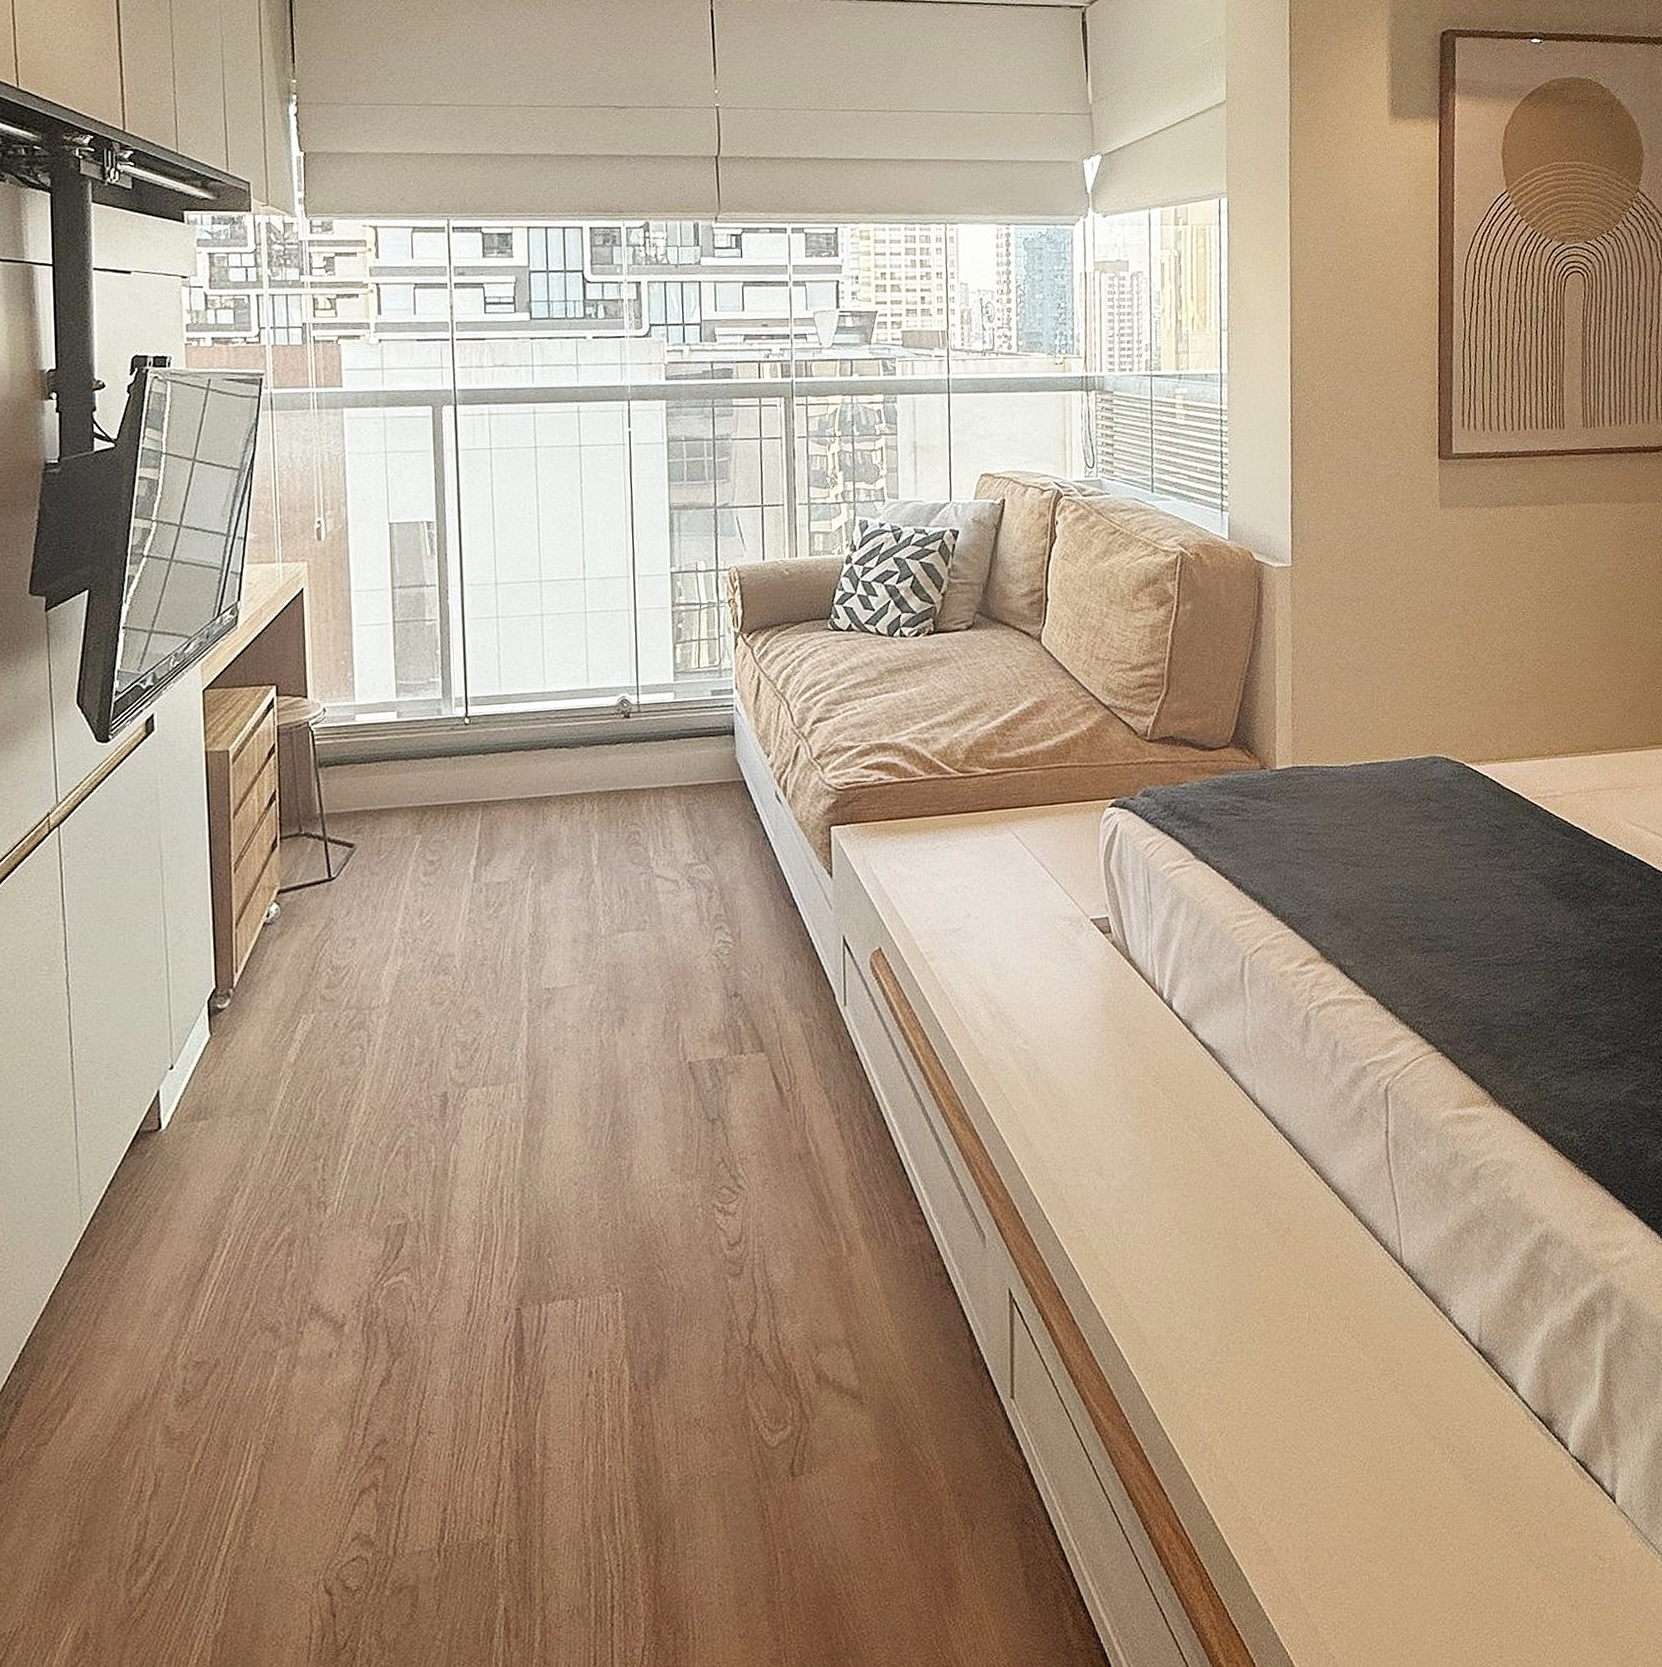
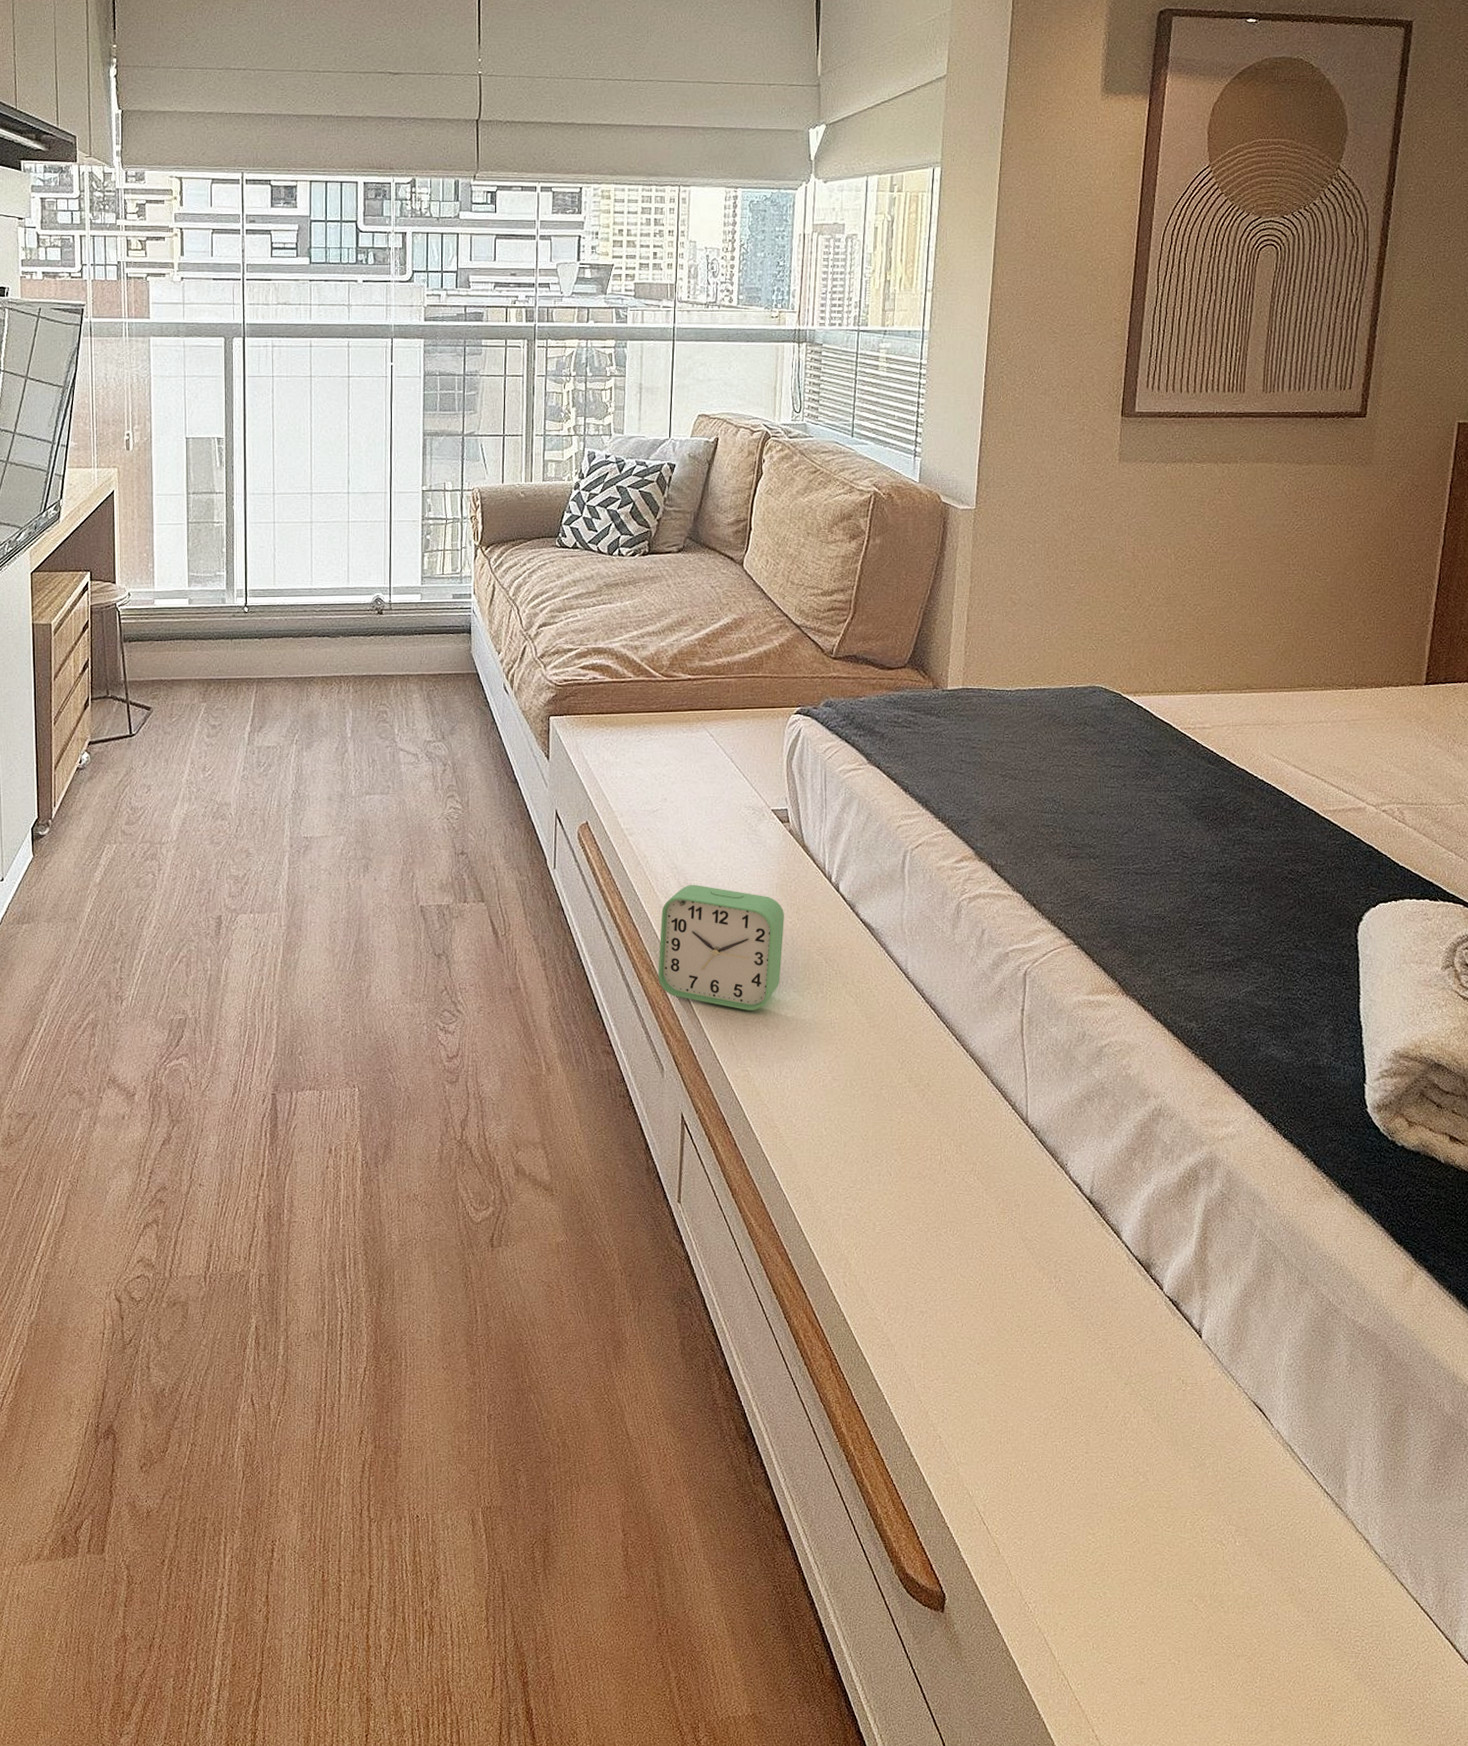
alarm clock: none [971,1013,1114,1158] -> present [658,885,784,1010]

